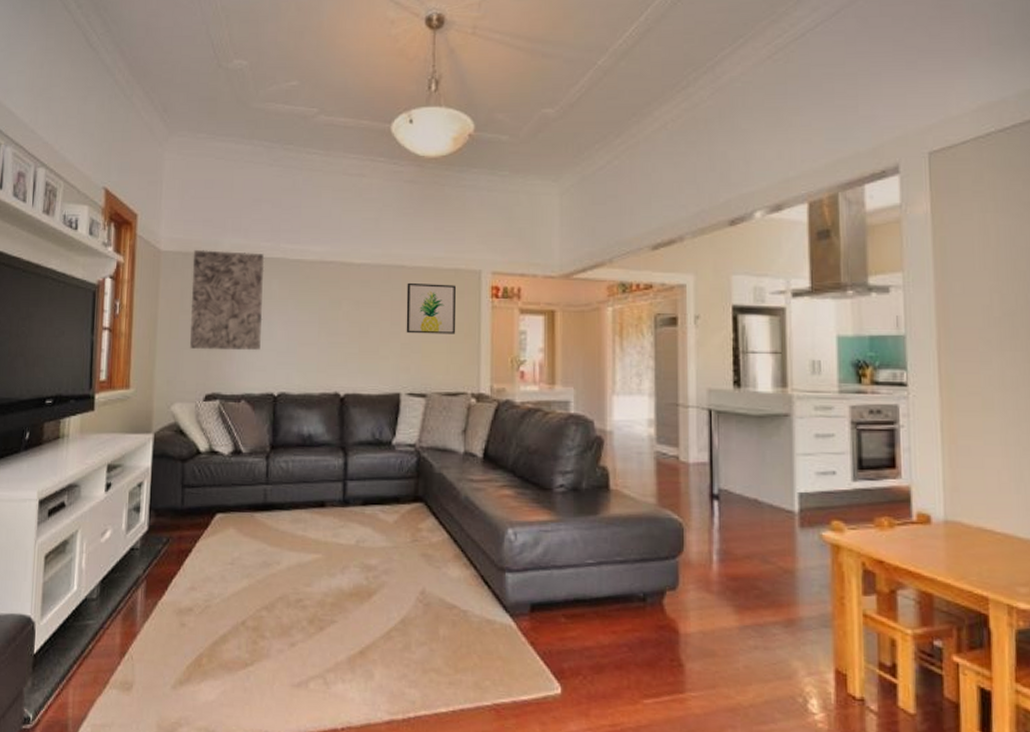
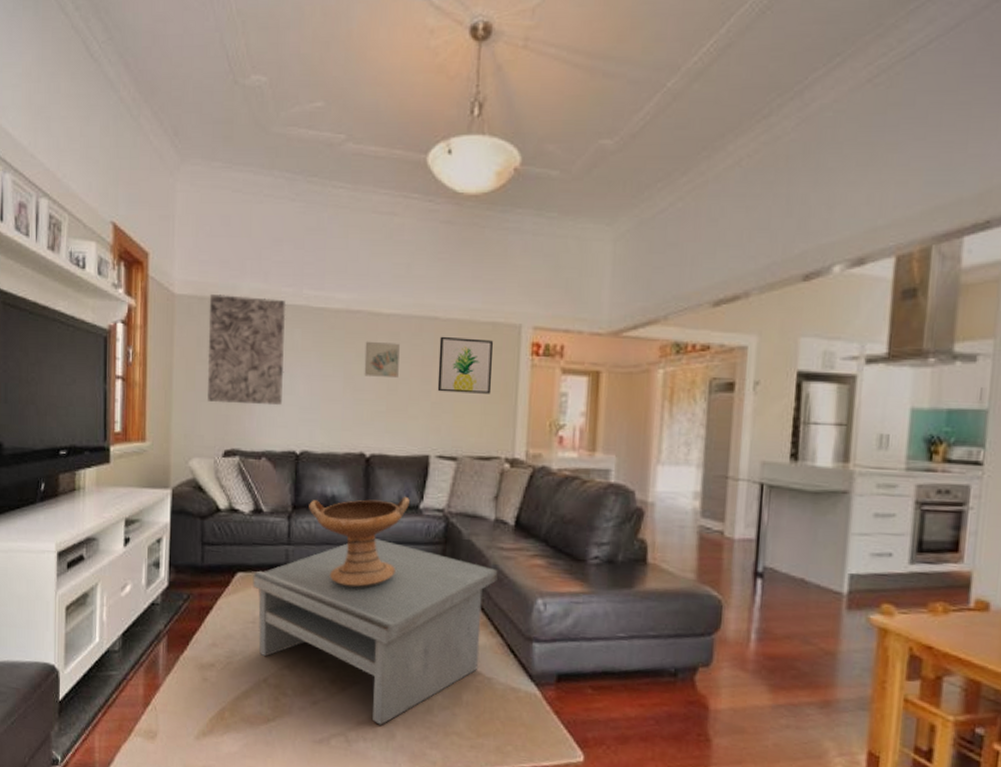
coffee table: none [231,475,469,665] -> present [252,539,498,725]
decorative bowl: none [286,433,383,523] -> present [309,496,410,587]
wall art: none [337,288,370,321] -> present [364,341,400,377]

